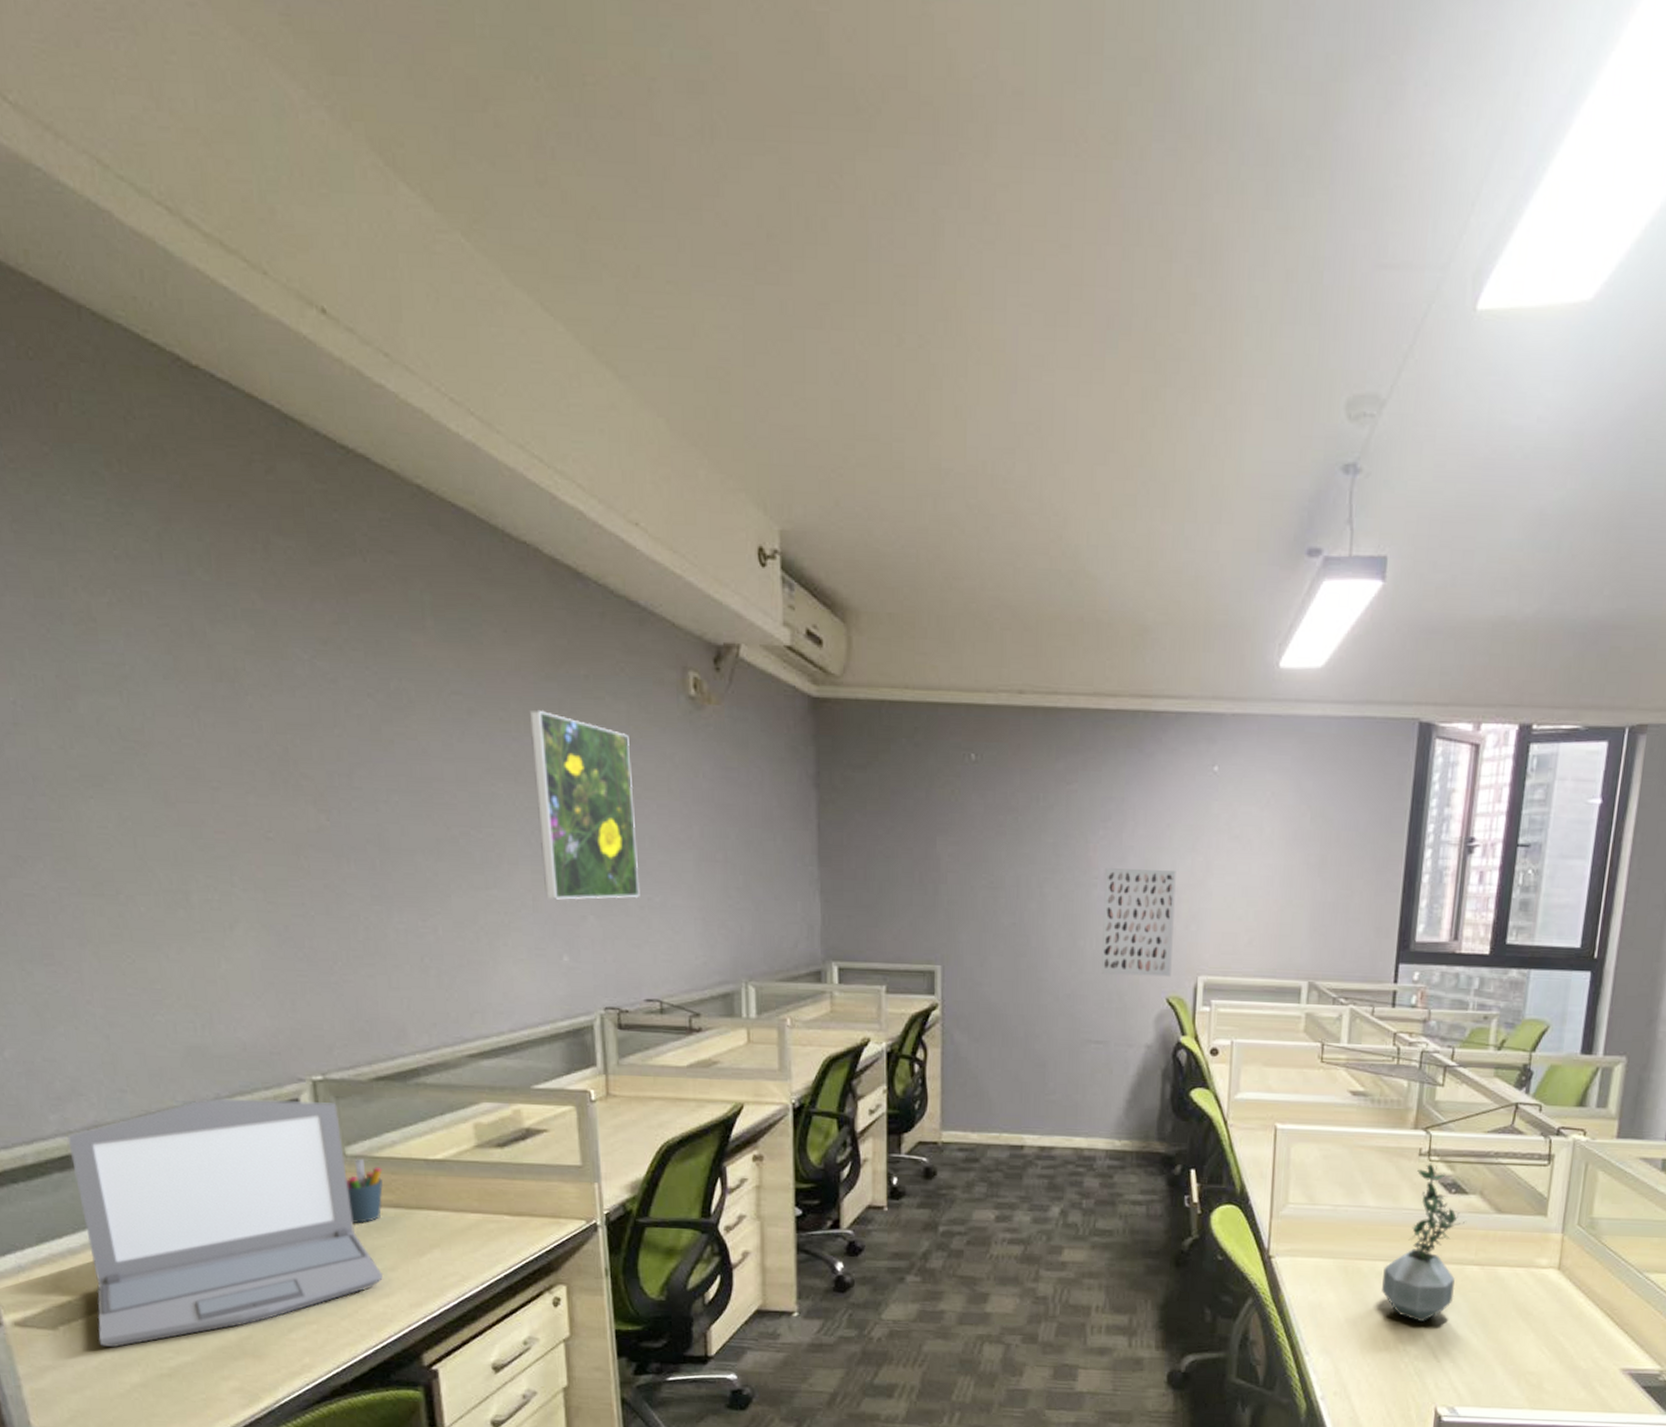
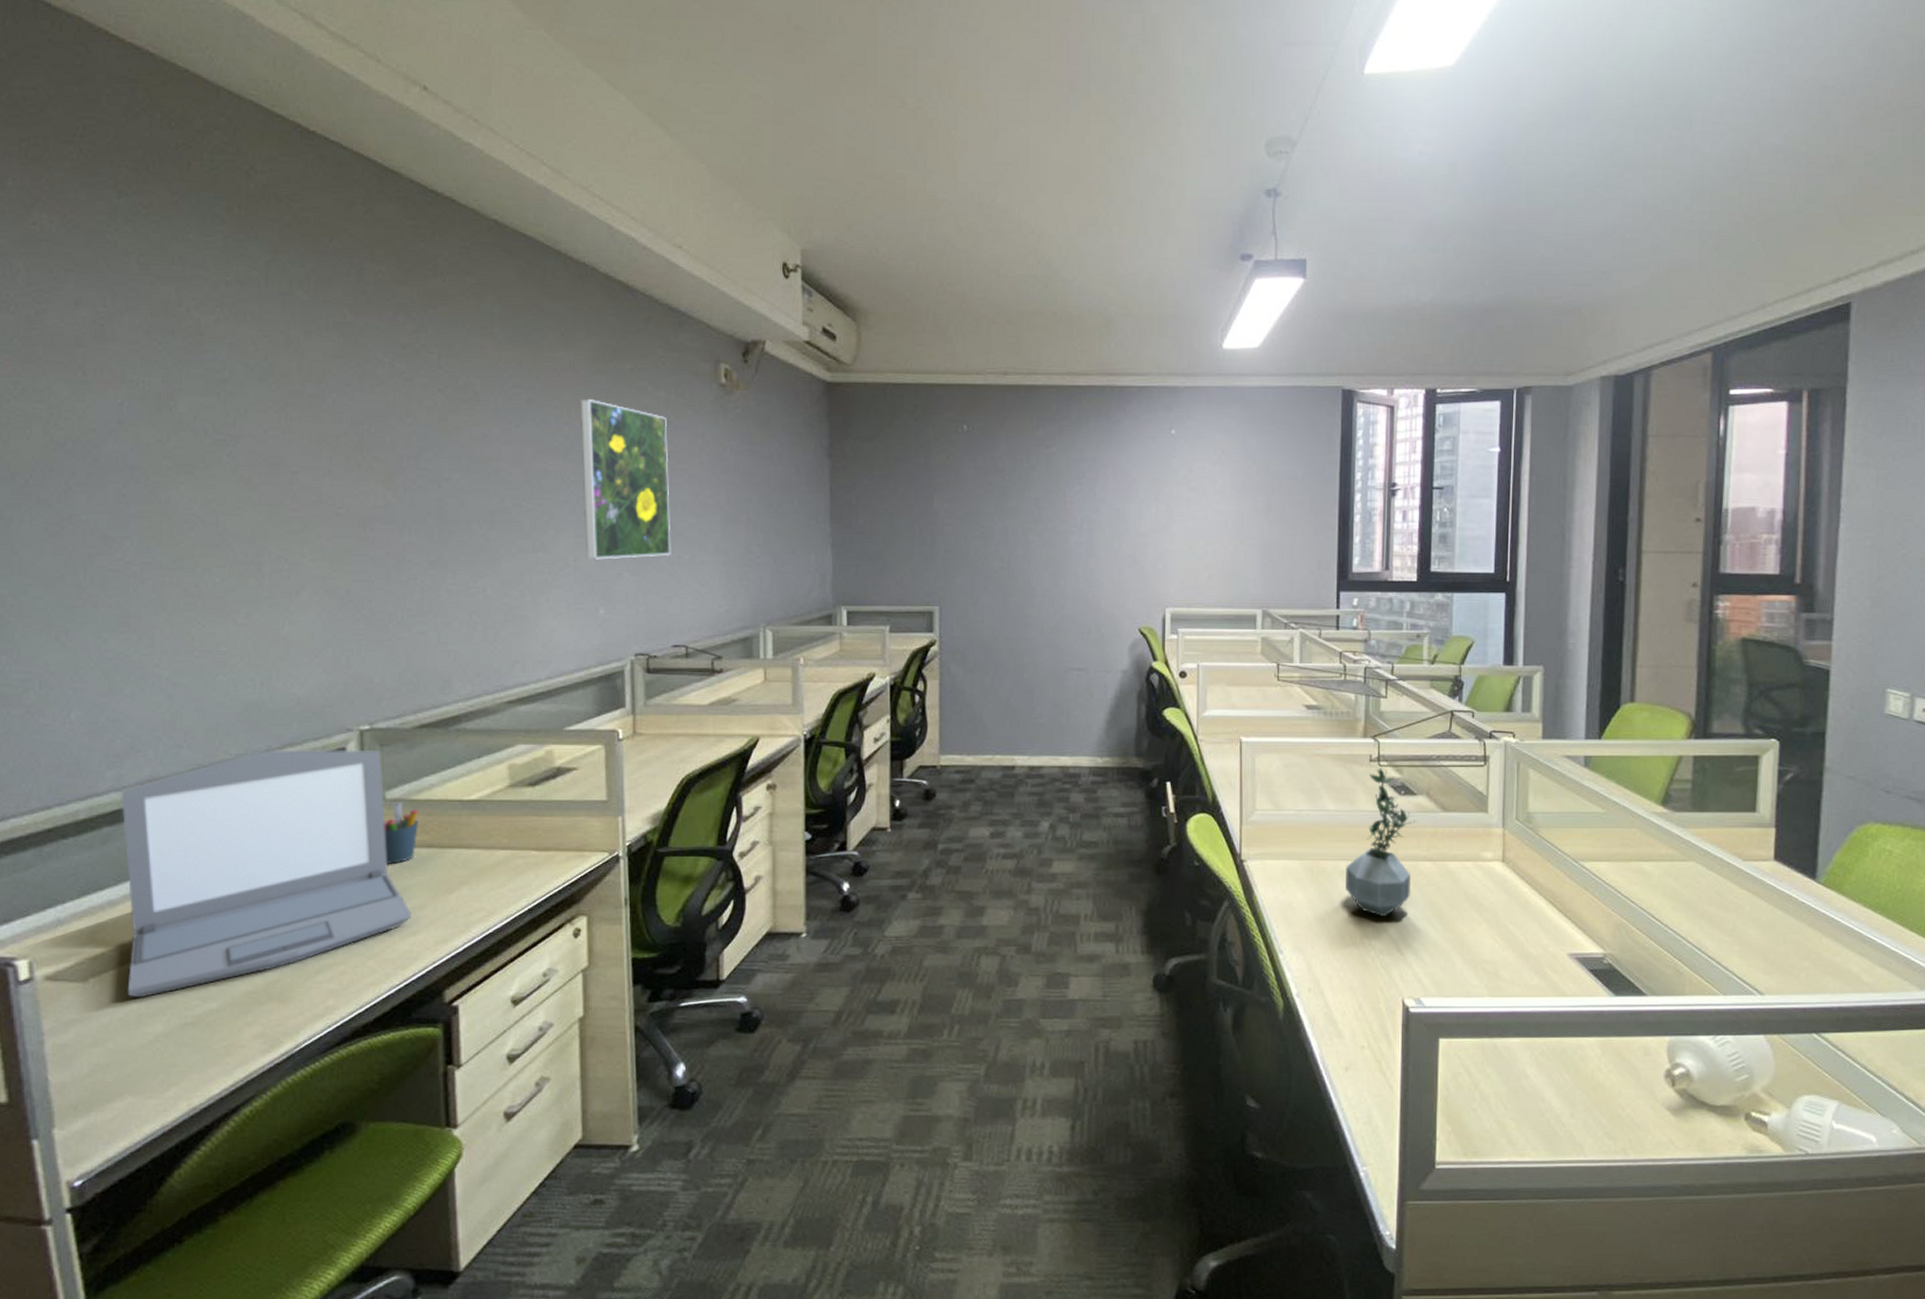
wall art: present [1101,868,1176,977] -> none [1081,518,1143,610]

